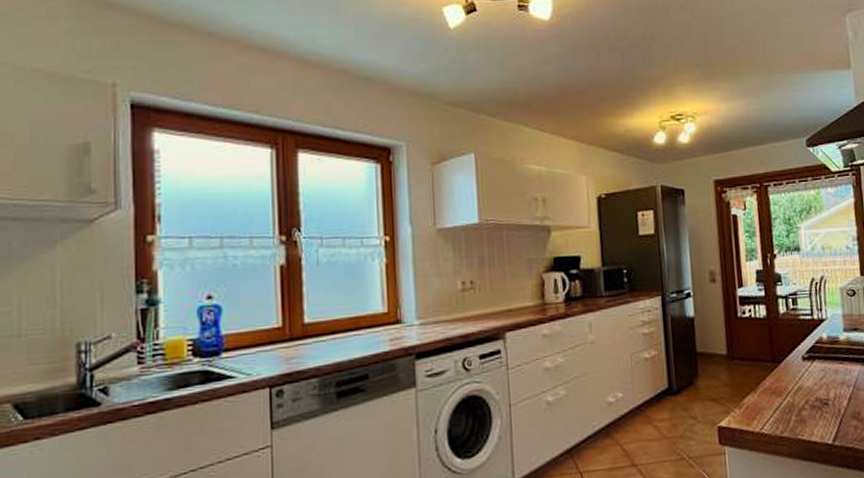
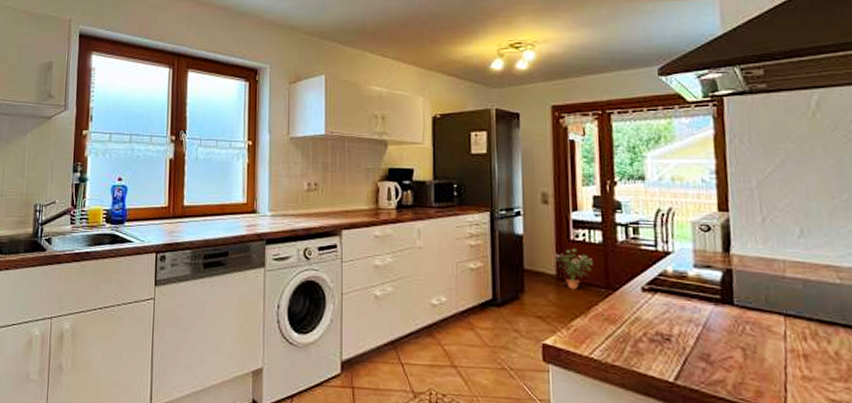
potted plant: none [723,324,760,368] -> present [553,248,594,290]

